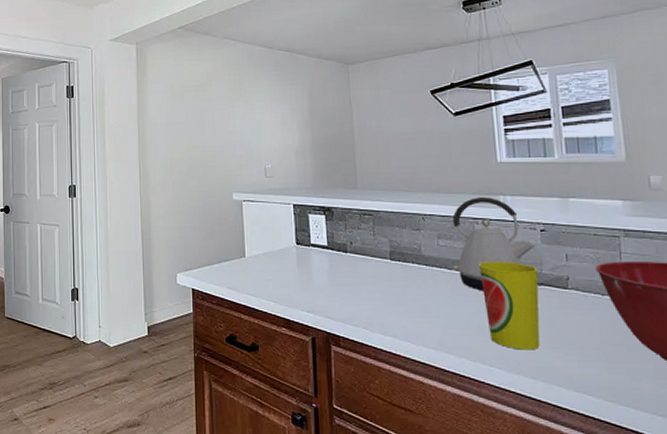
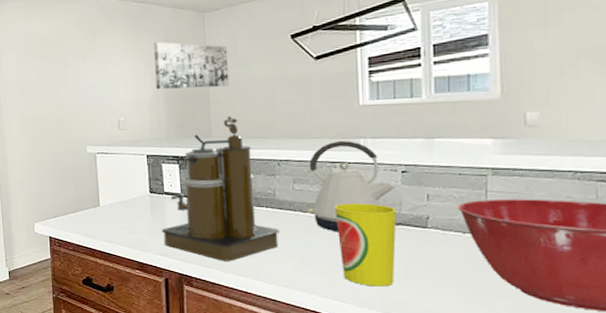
wall art: none [300,90,374,139] -> present [154,41,229,90]
coffee maker: none [308,167,426,320] -> present [161,115,279,261]

